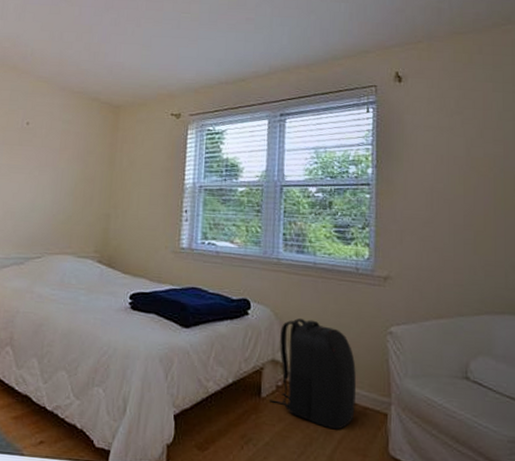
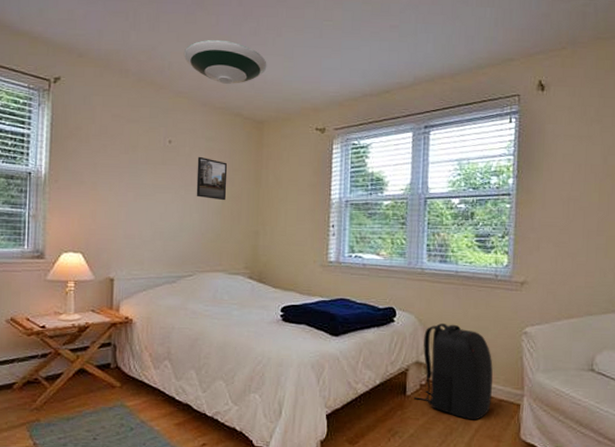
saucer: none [46,29,126,71] -> present [183,40,267,85]
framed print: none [50,138,83,183] -> present [196,156,228,201]

